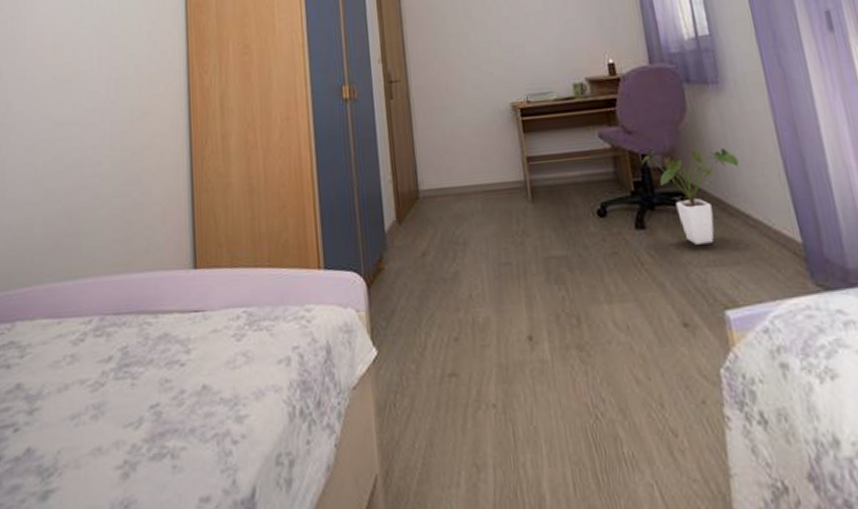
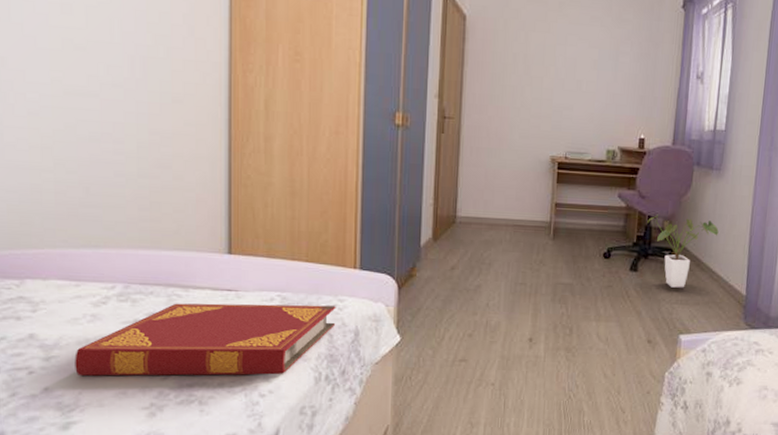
hardback book: none [55,318,306,430] -> present [75,303,336,376]

